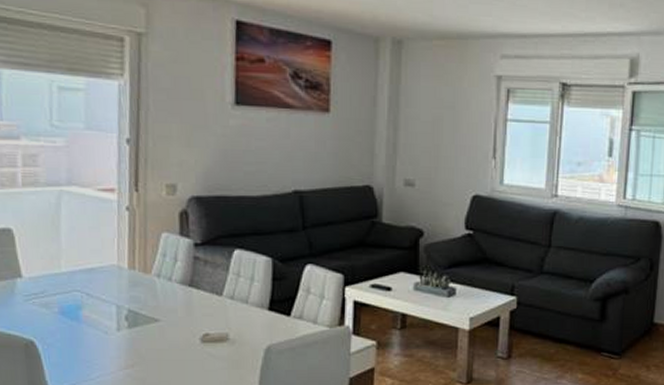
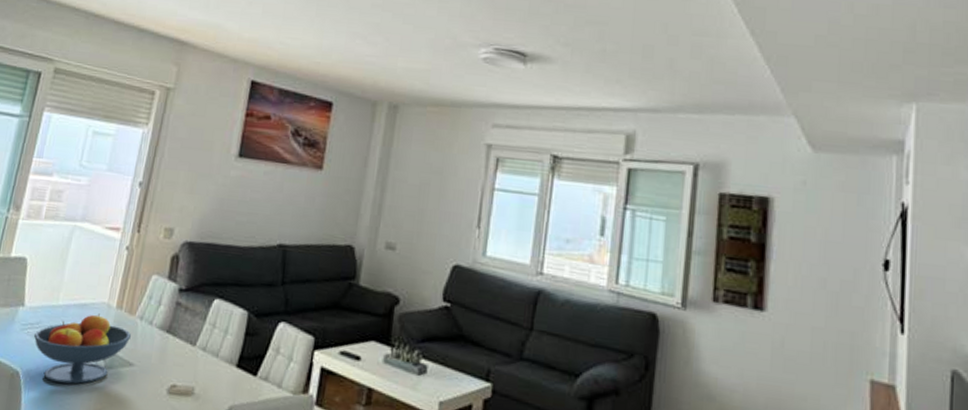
fruit bowl: none [40,276,152,347] -> present [33,313,132,385]

